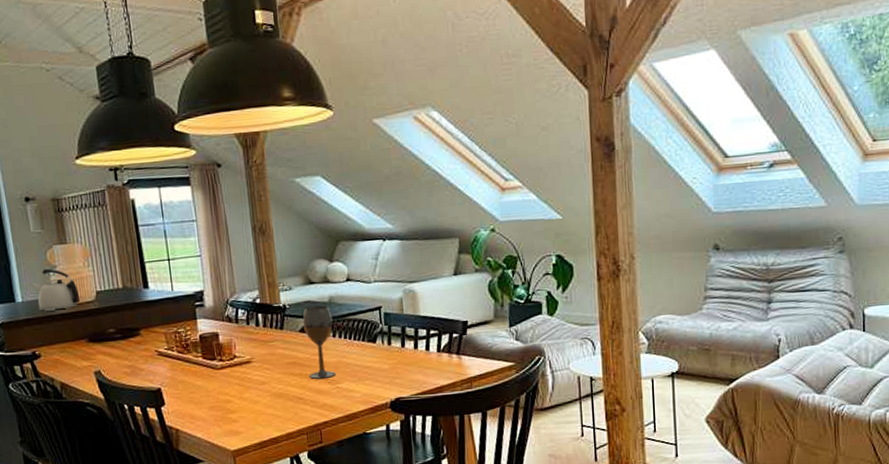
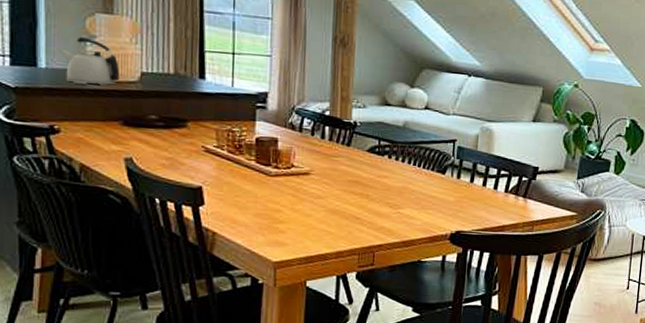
wine glass: present [302,305,336,379] -> none [370,127,404,202]

